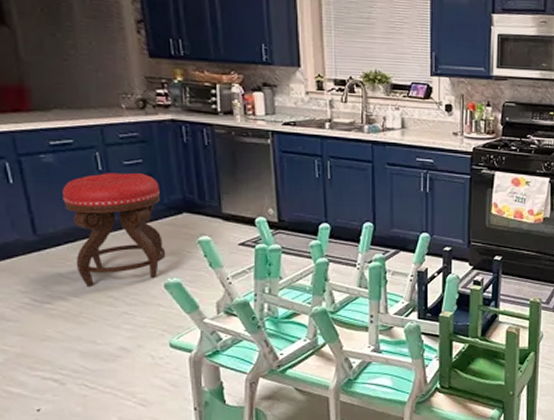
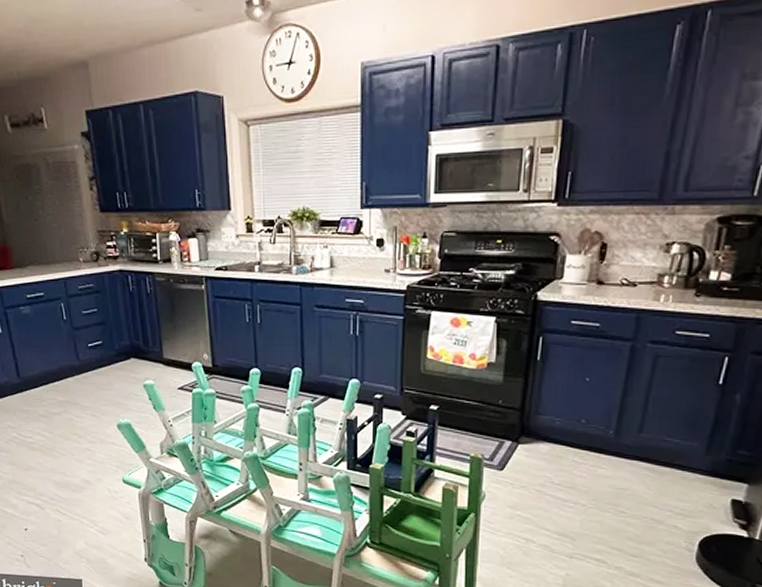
stool: present [62,173,166,286] -> none [37,322,118,424]

